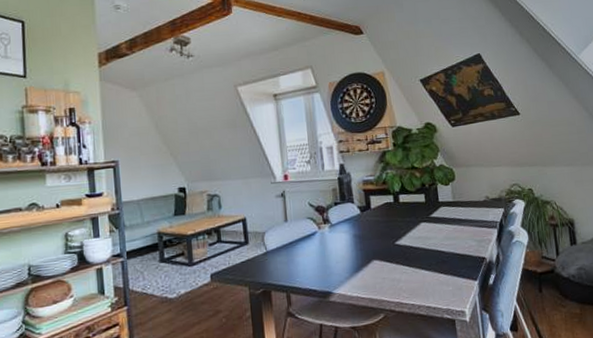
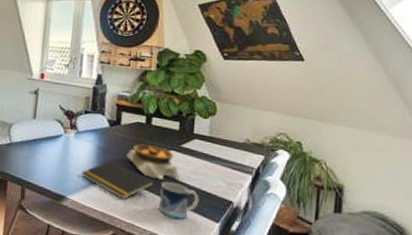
notepad: none [343,246,414,281] -> present [82,161,155,200]
bowl: none [382,221,436,254] -> present [126,144,181,181]
mug: none [419,252,456,287] -> present [159,181,199,220]

